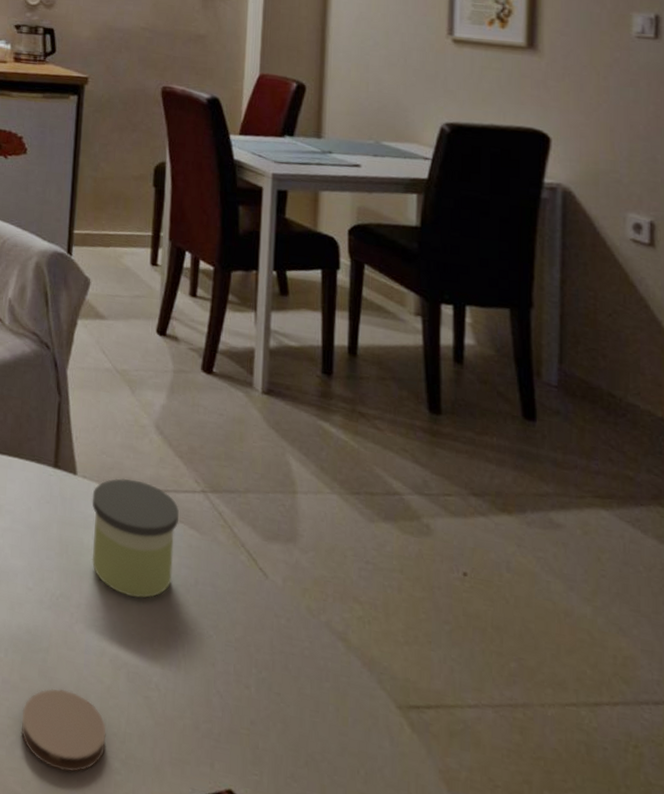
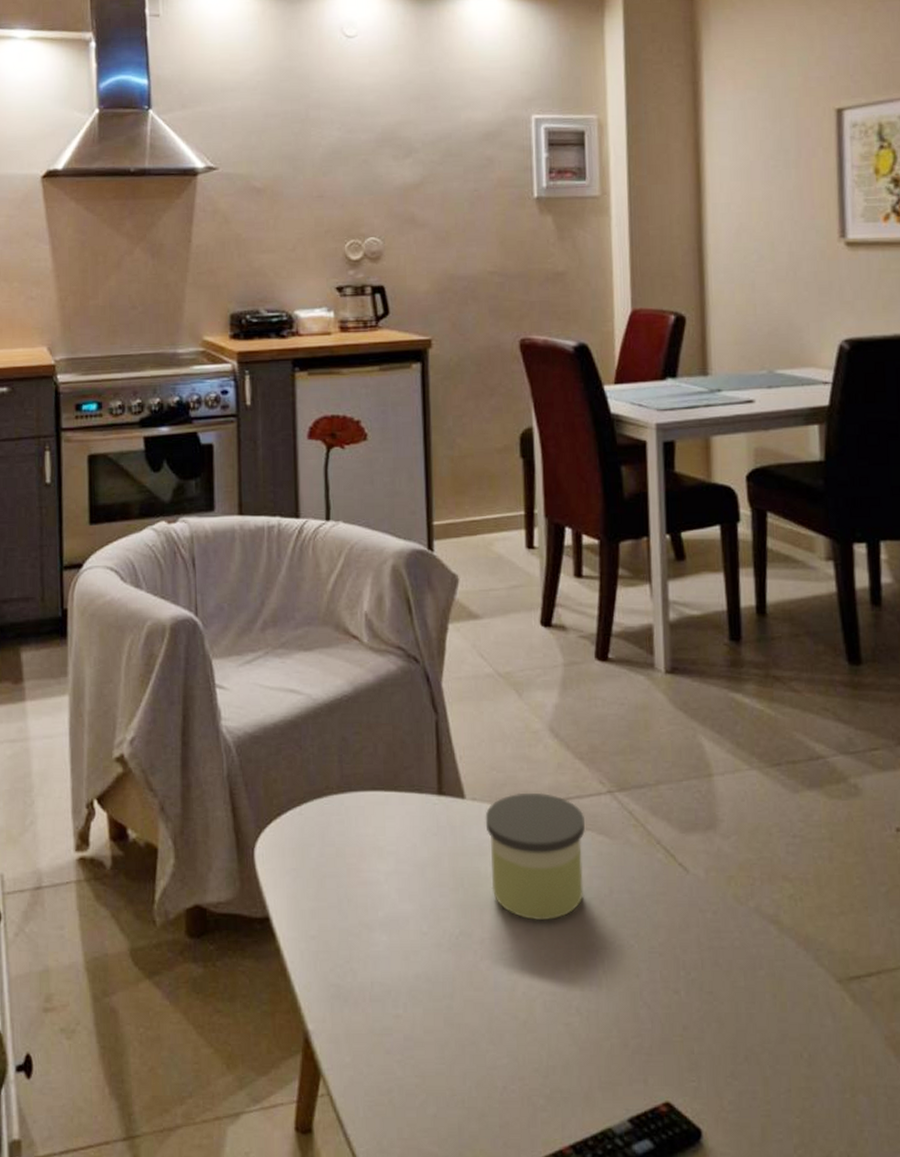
coaster: present [20,688,106,773] -> none [430,1034,527,1120]

